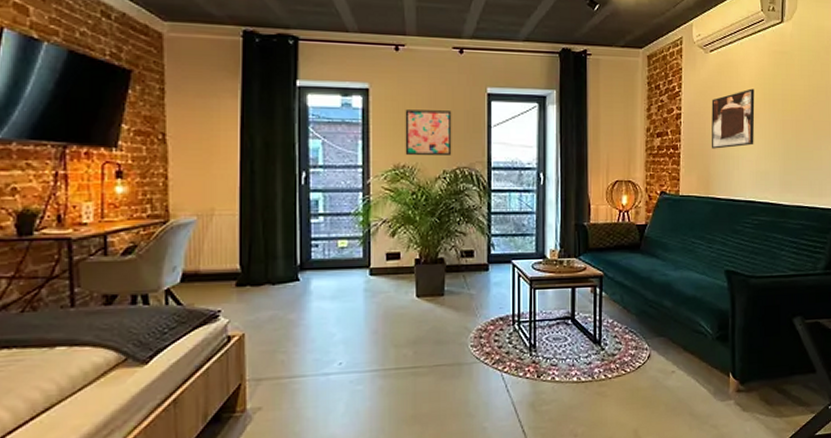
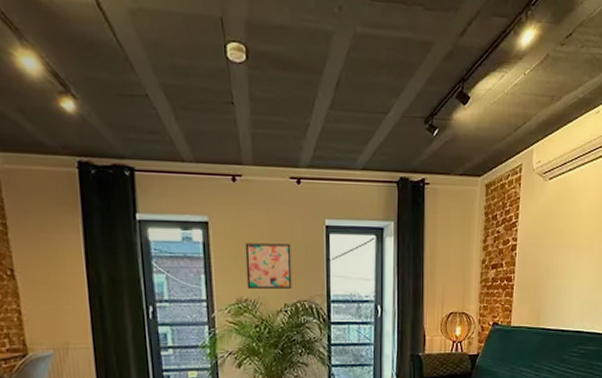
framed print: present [711,88,755,149] -> none [544,218,591,280]

